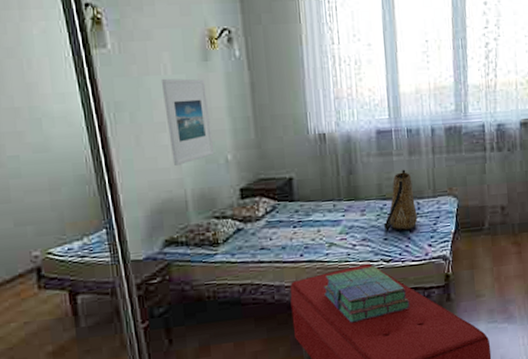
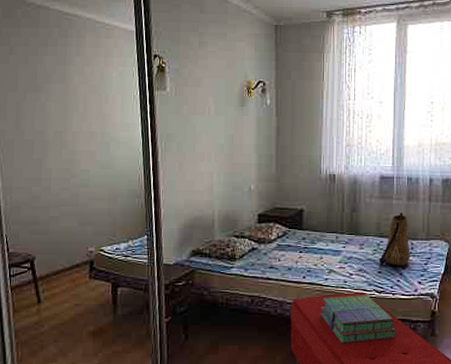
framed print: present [161,78,215,165] -> none [205,118,241,189]

